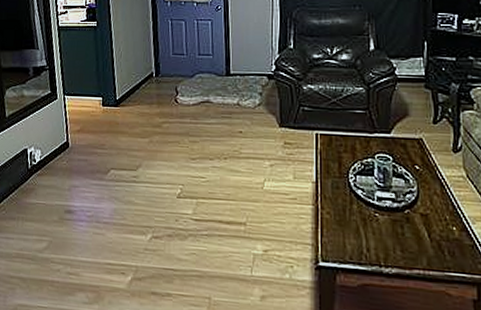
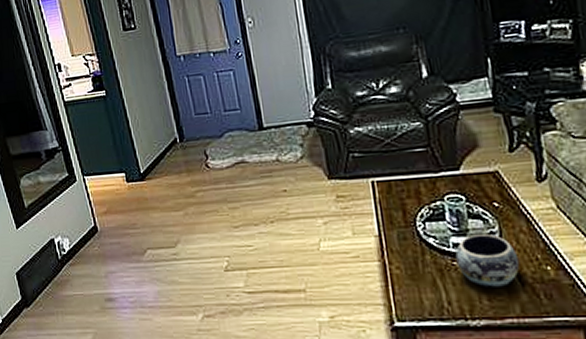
decorative bowl: none [378,192,431,241] -> present [455,234,520,287]

